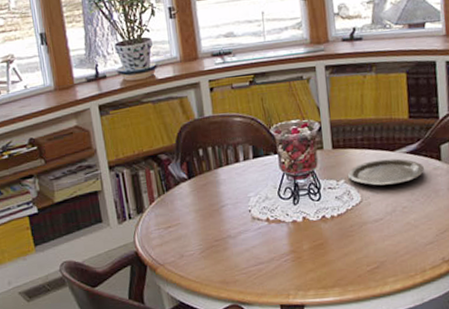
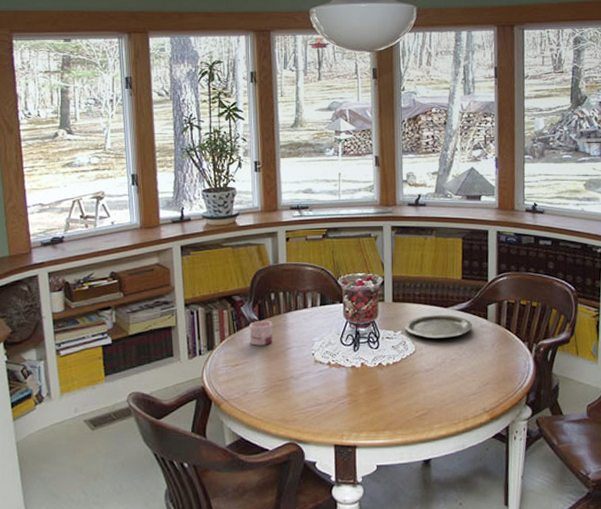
mug: none [179,178,205,206] -> present [249,321,273,346]

